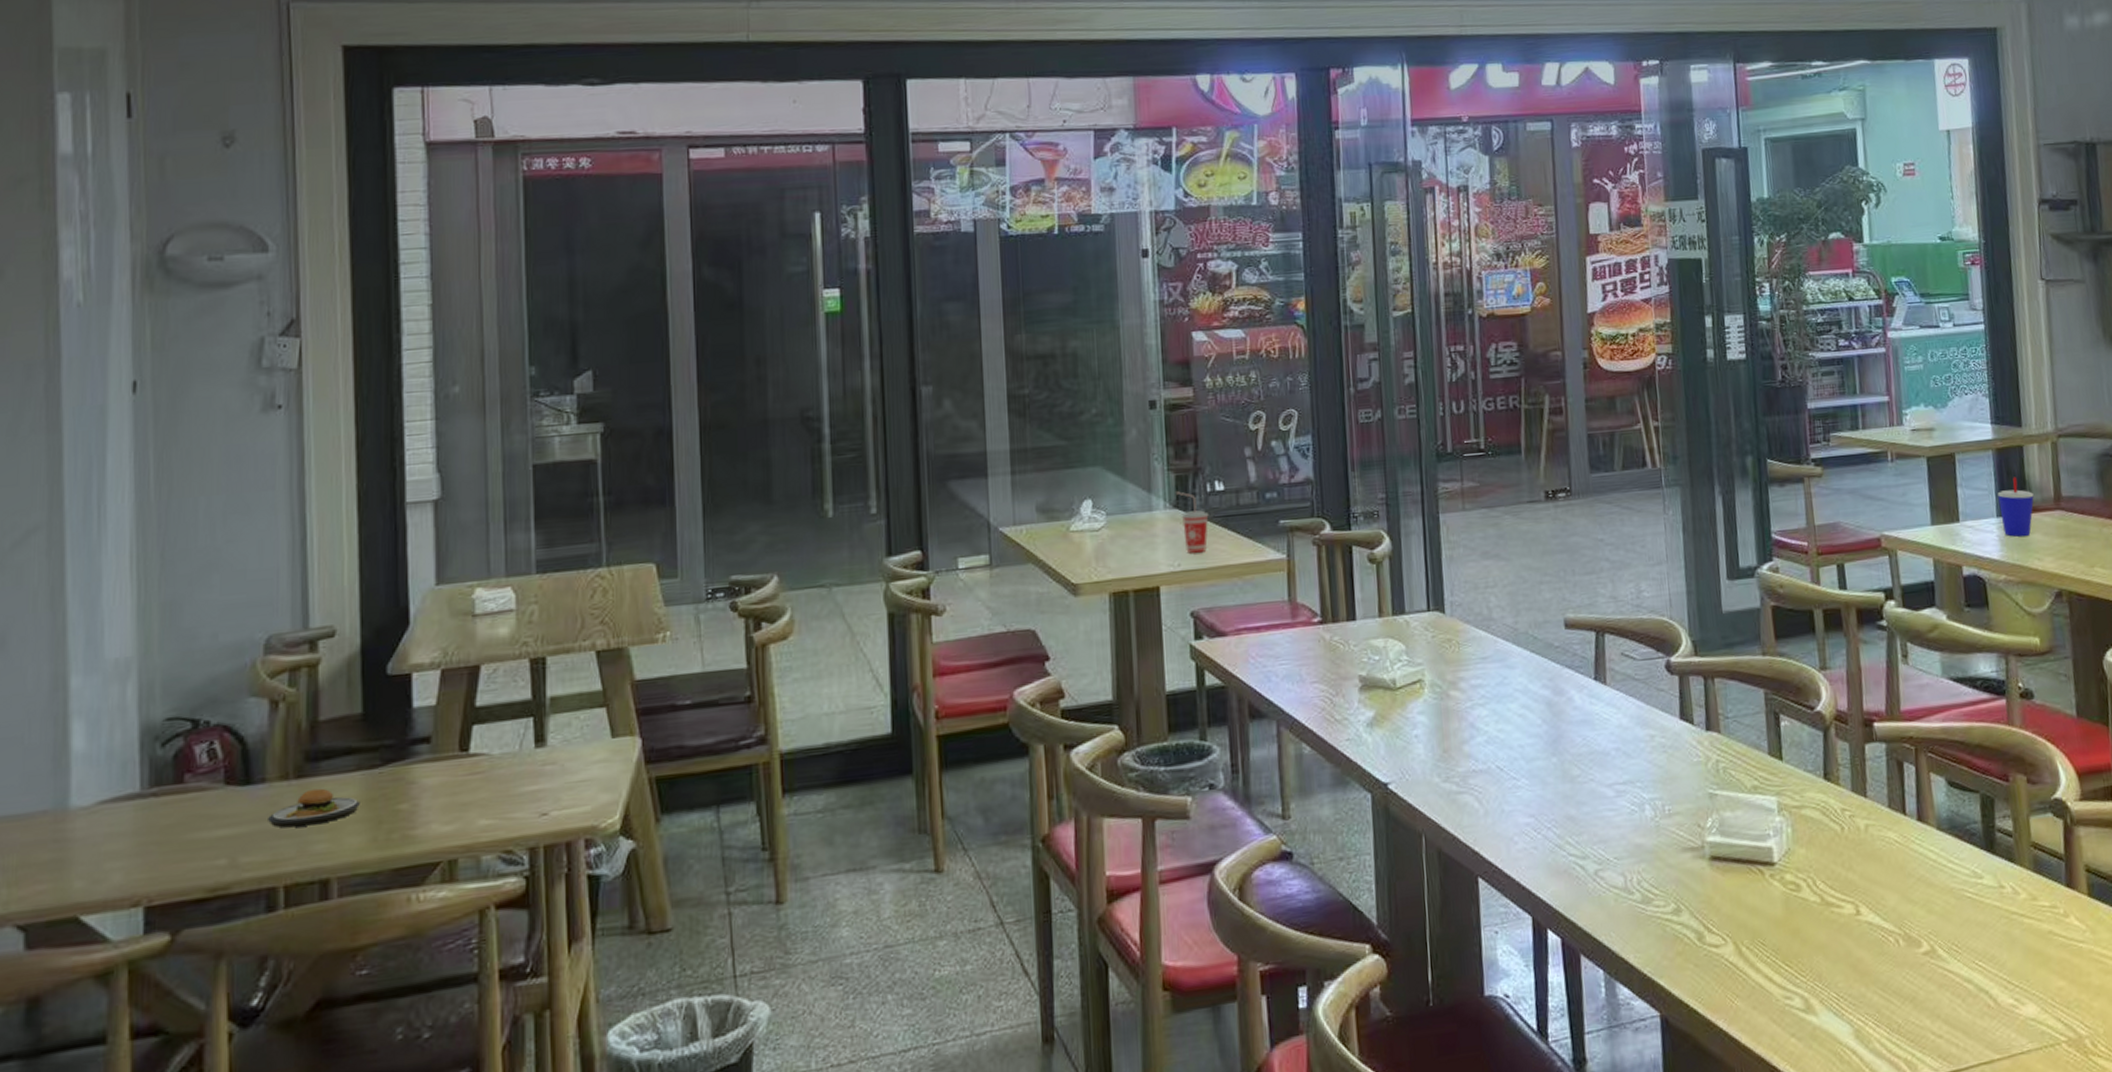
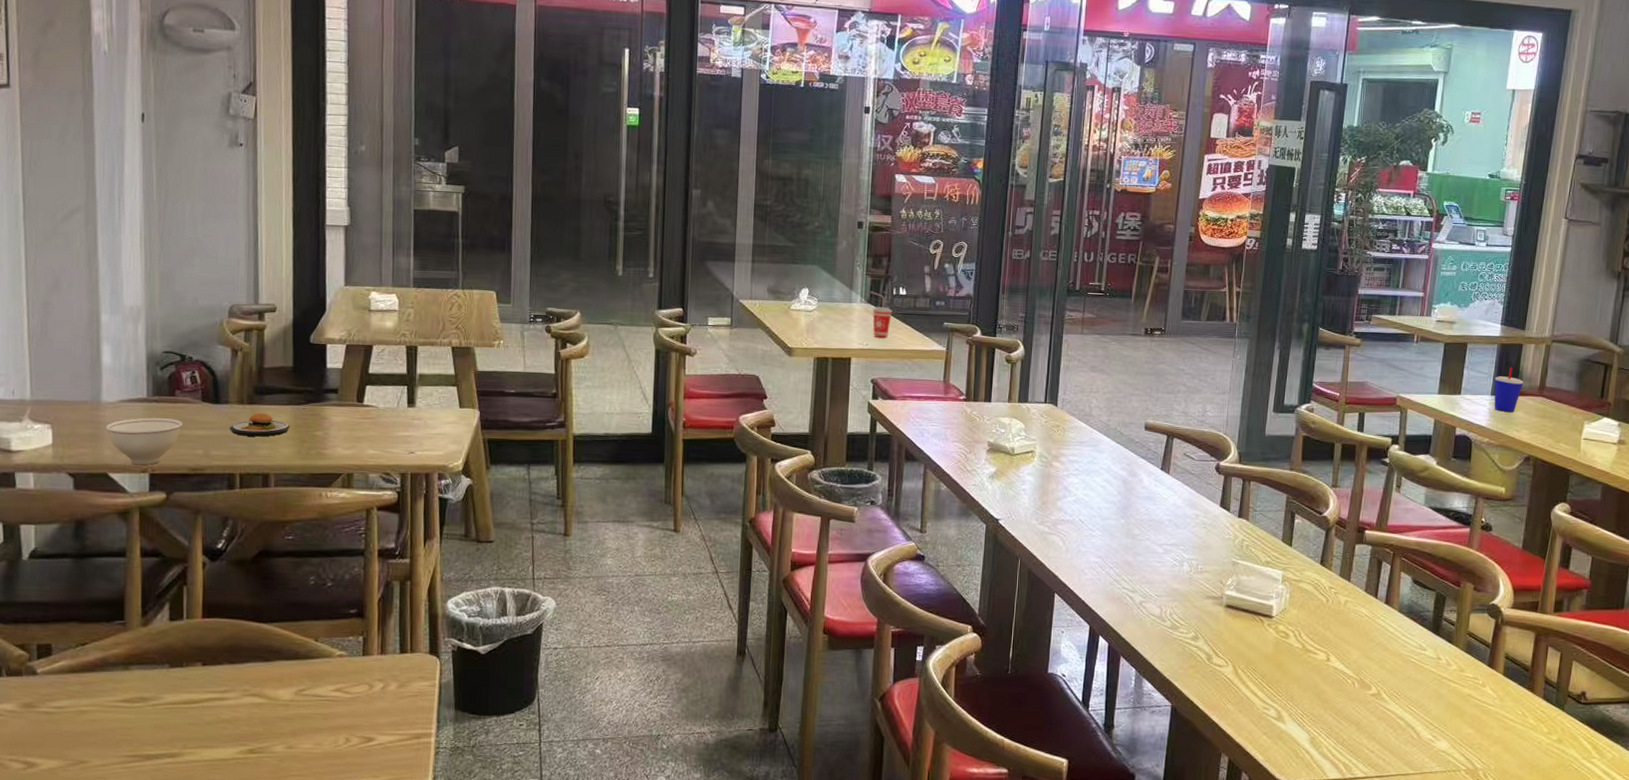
bowl: none [76,817,196,896] -> present [106,417,183,465]

